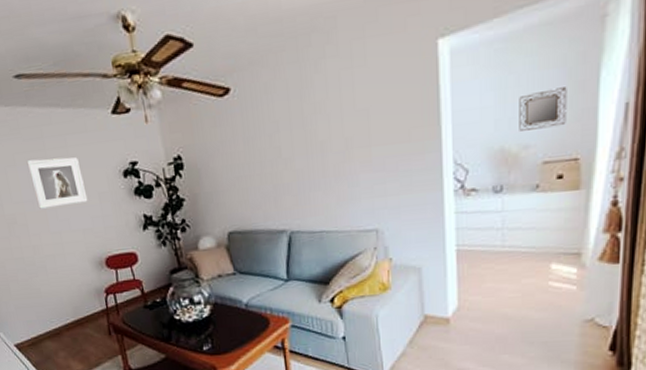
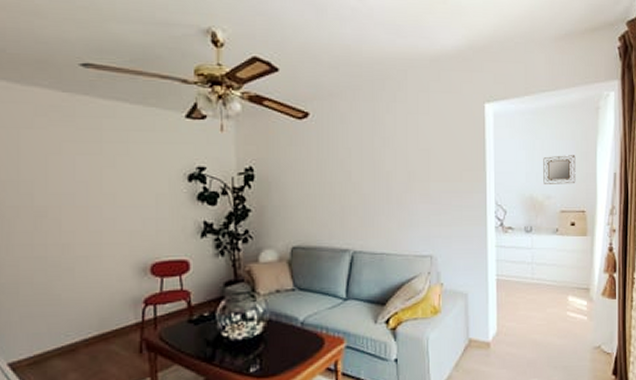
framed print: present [26,157,88,209] -> none [75,151,142,204]

